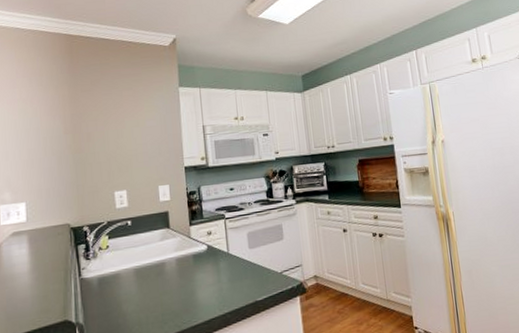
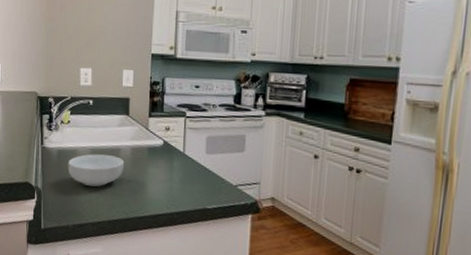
cereal bowl: none [110,270,172,309] -> present [68,154,125,187]

